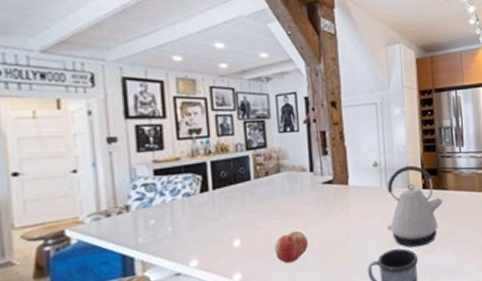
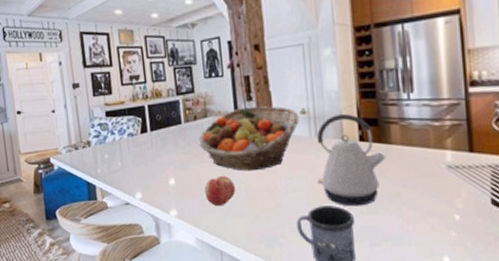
fruit basket: none [269,159,372,225] -> present [198,106,299,171]

